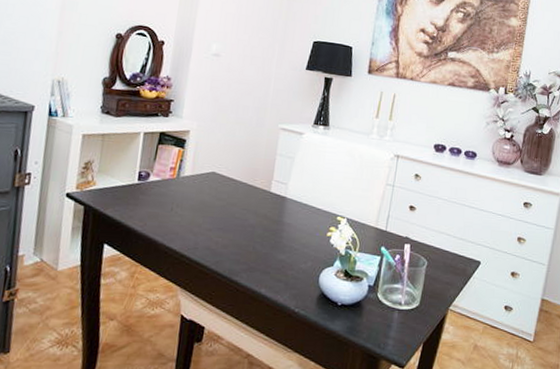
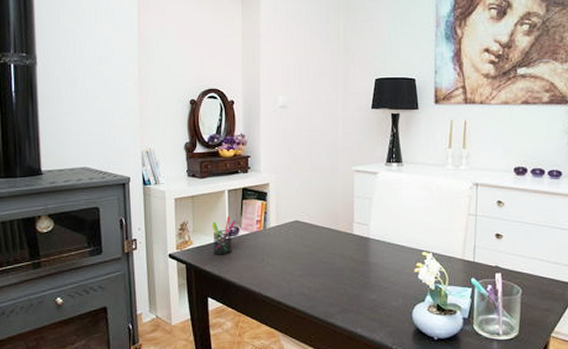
pen holder: none [118,159,148,200] -> present [211,216,236,255]

